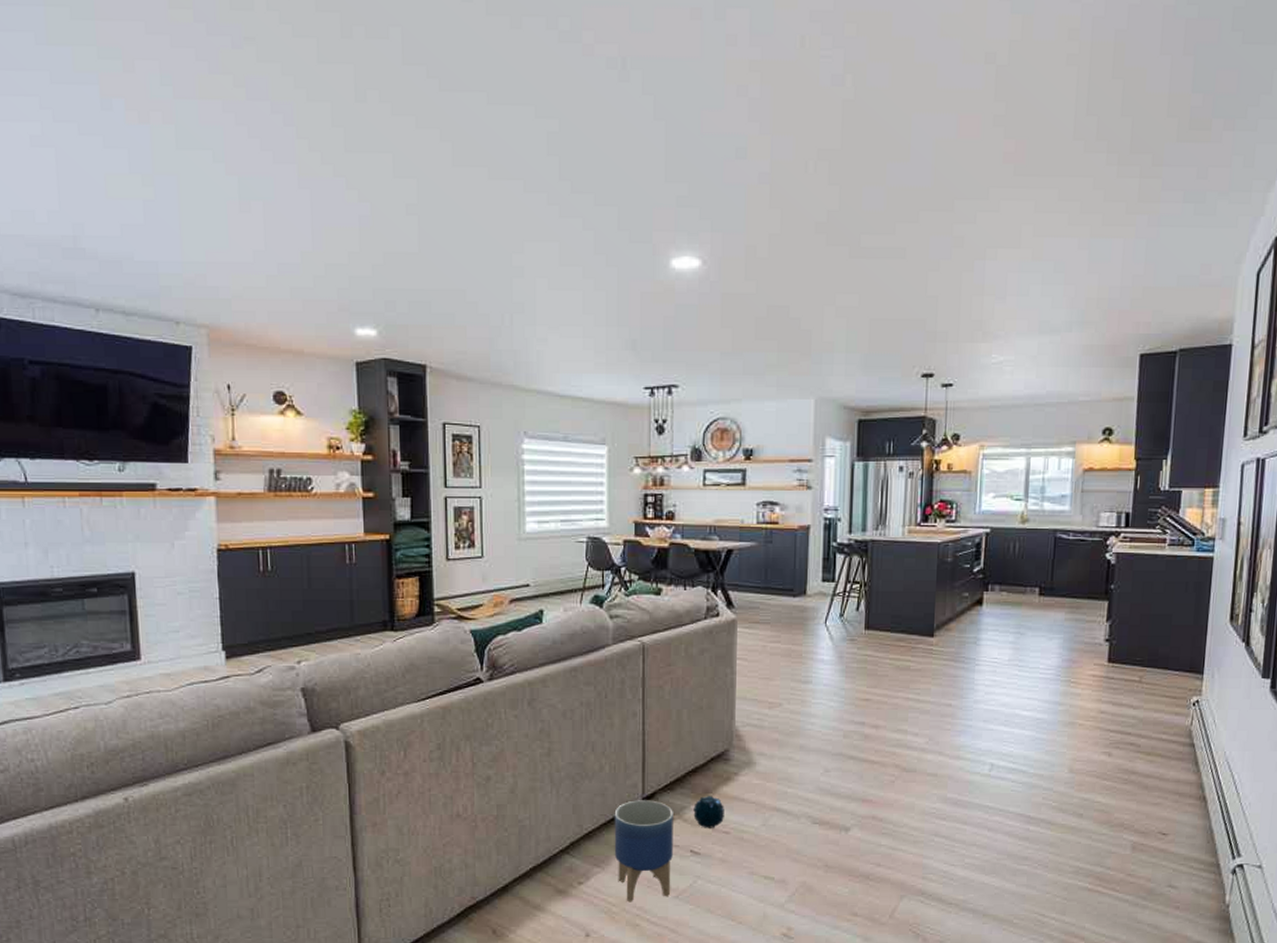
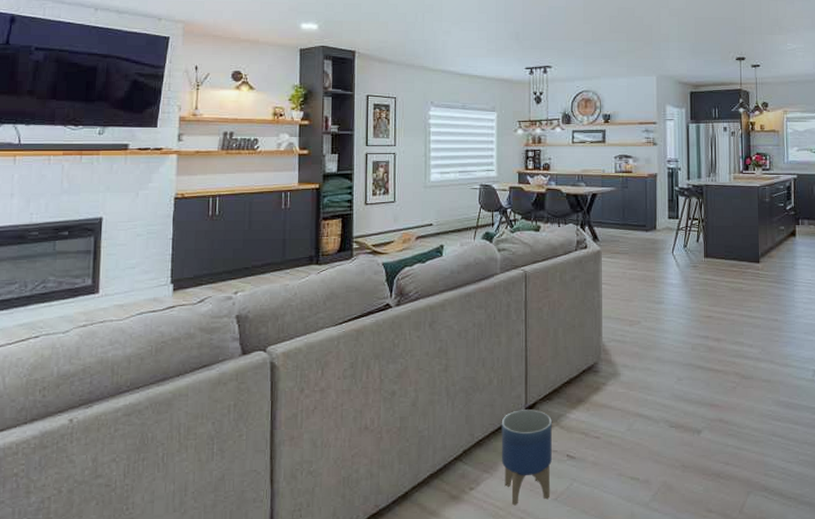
ball: present [693,795,724,828] -> none [569,403,595,434]

